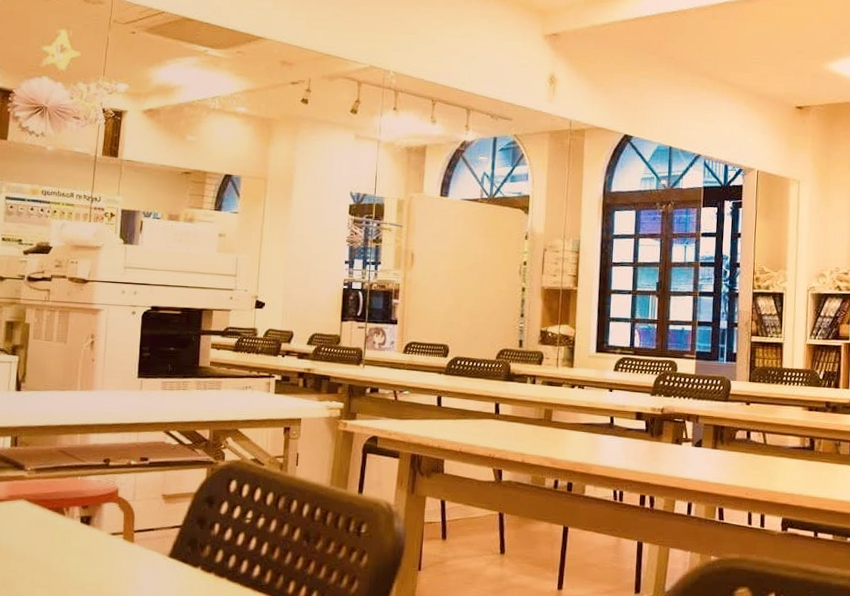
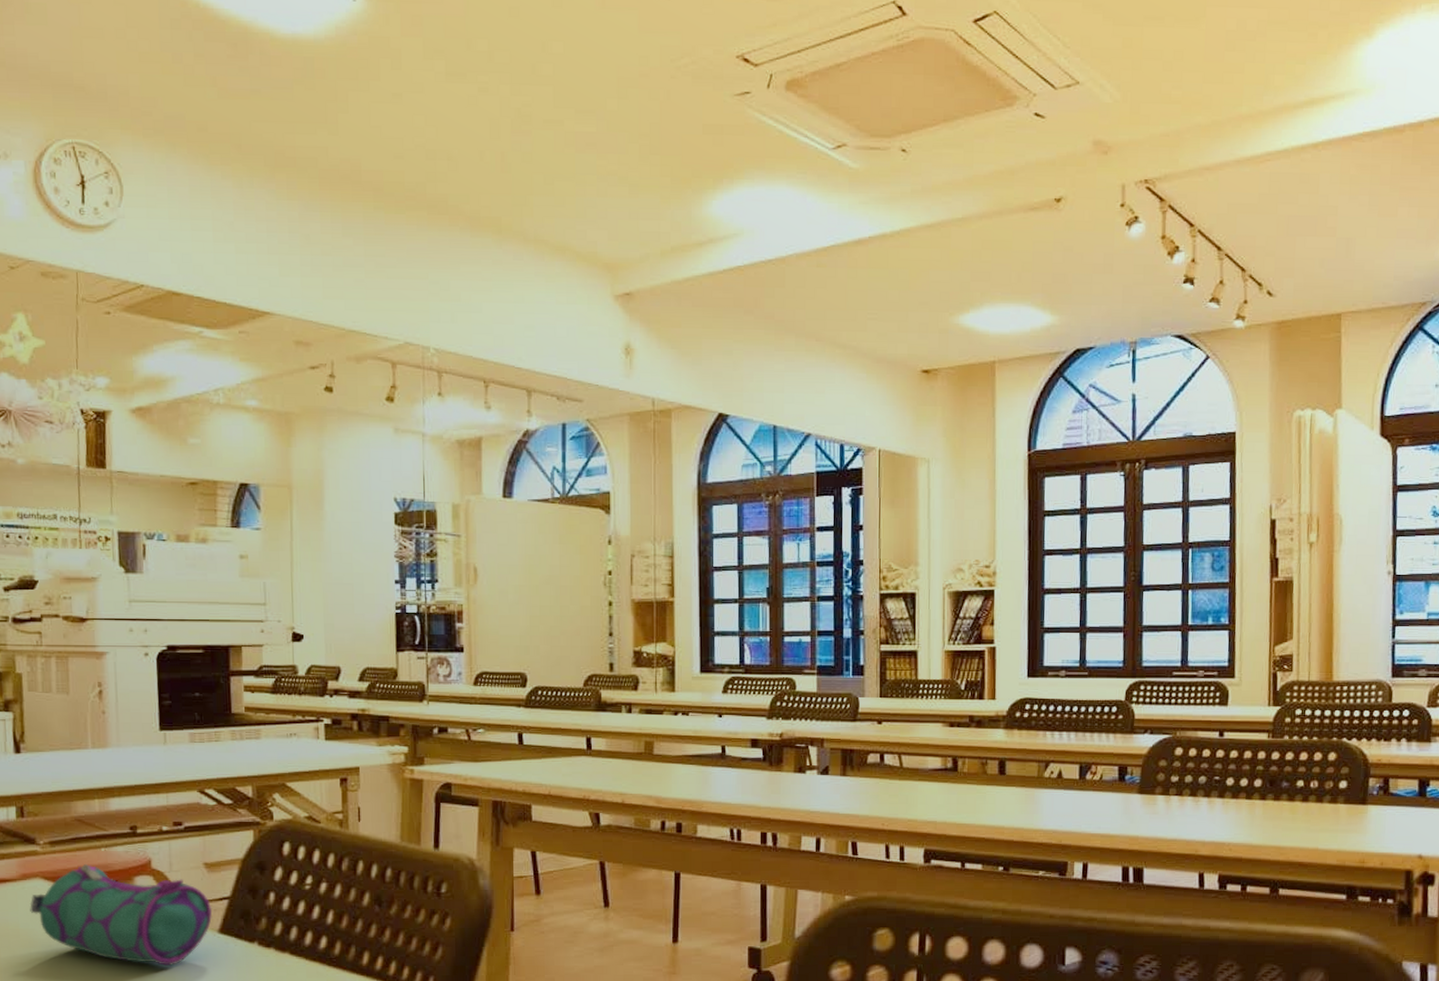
pencil case: none [12,489,166,585] -> present [29,863,213,967]

